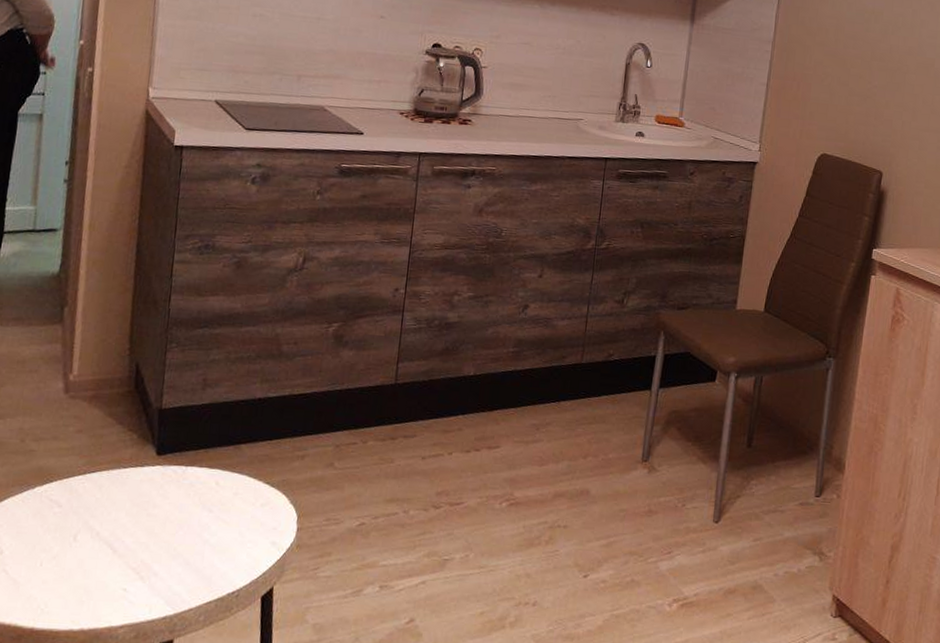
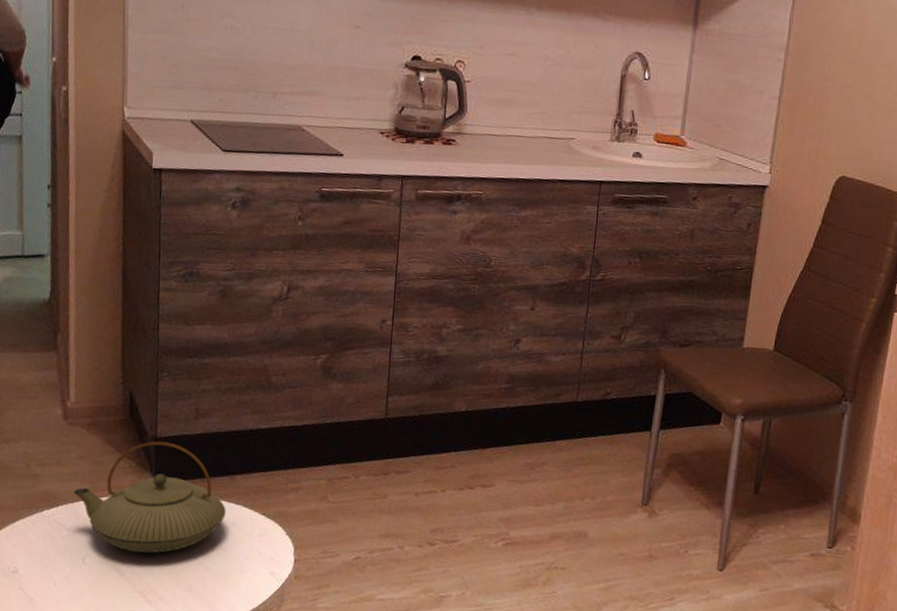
teapot: none [69,412,229,528] -> present [73,441,226,554]

